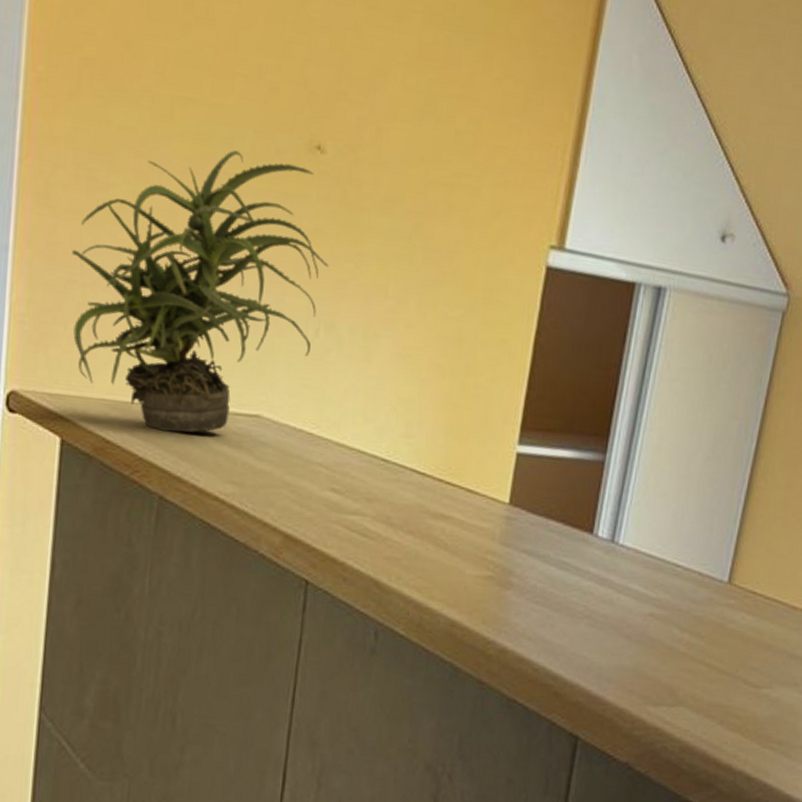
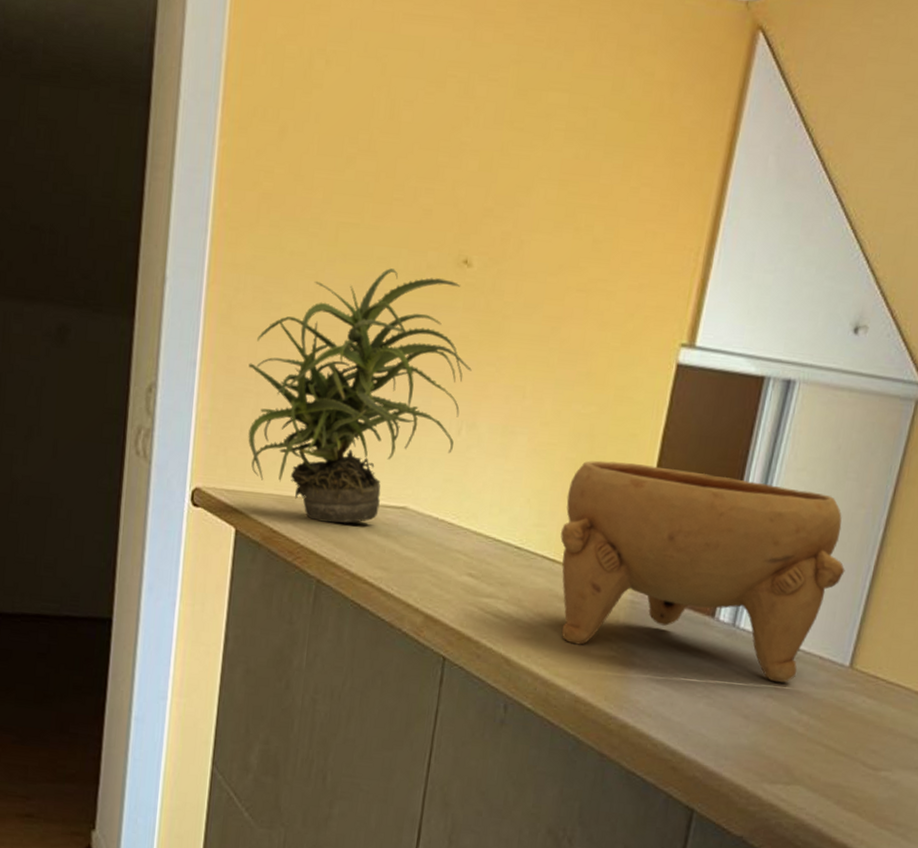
bowl: none [430,367,721,601] -> present [560,460,845,683]

